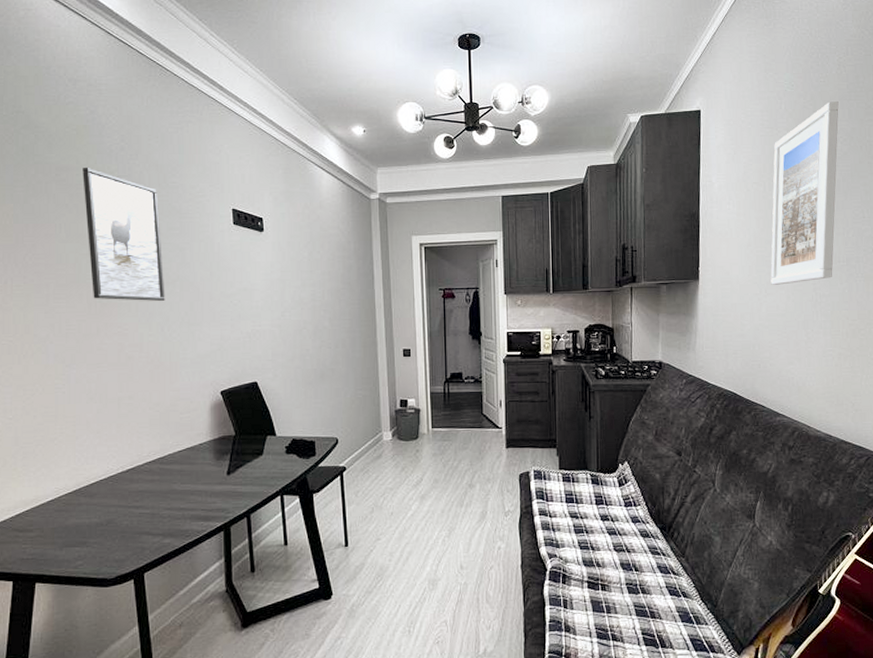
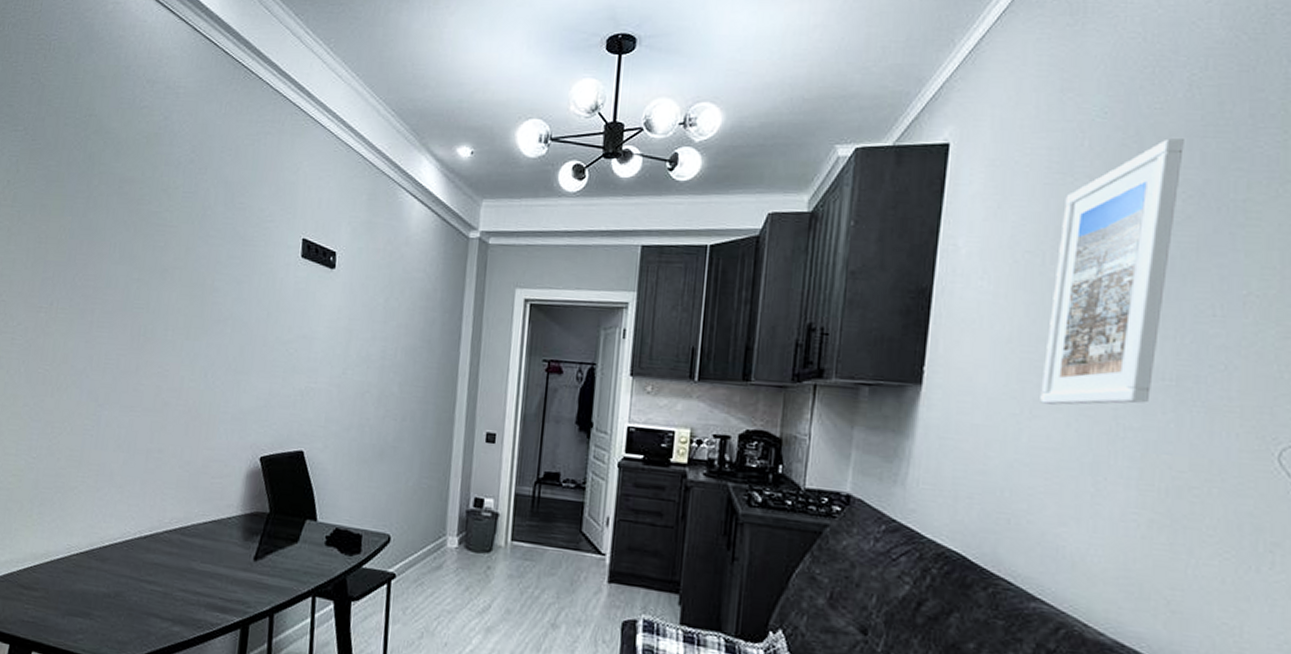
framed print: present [83,167,165,301] -> none [137,179,223,341]

